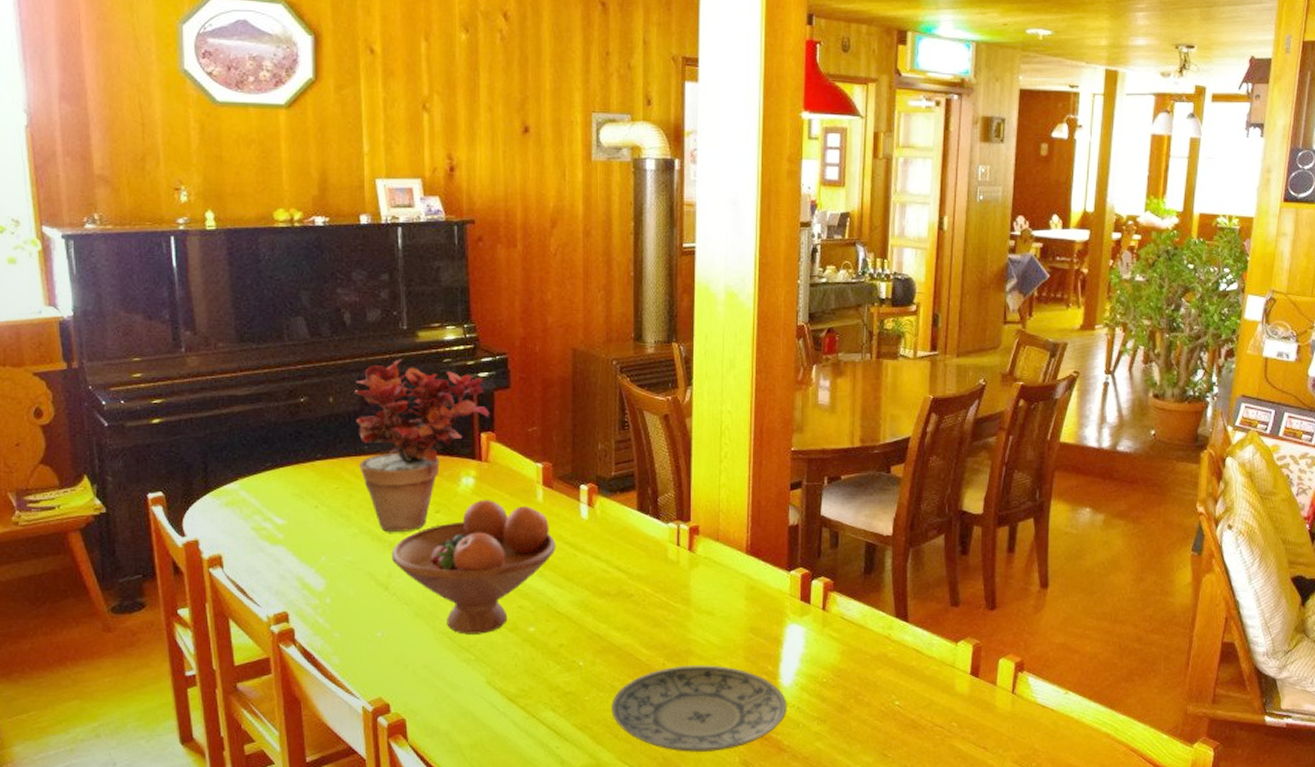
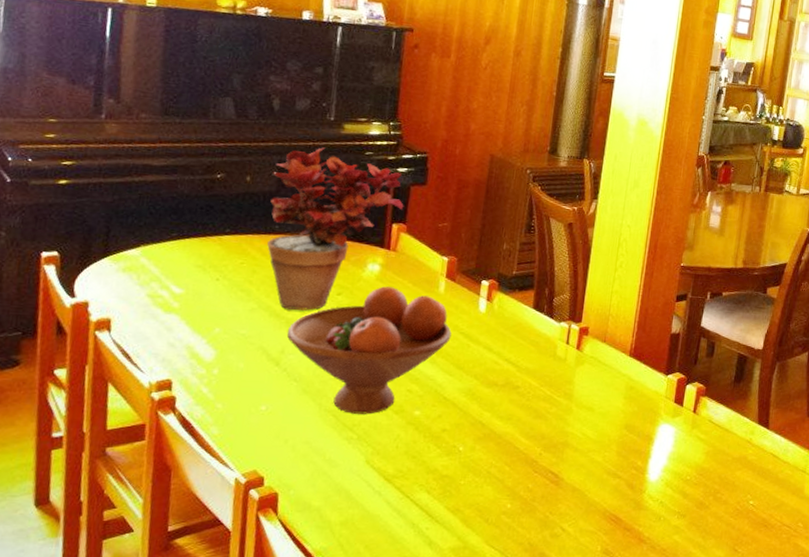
plate: present [611,665,787,753] -> none [484,456,652,541]

